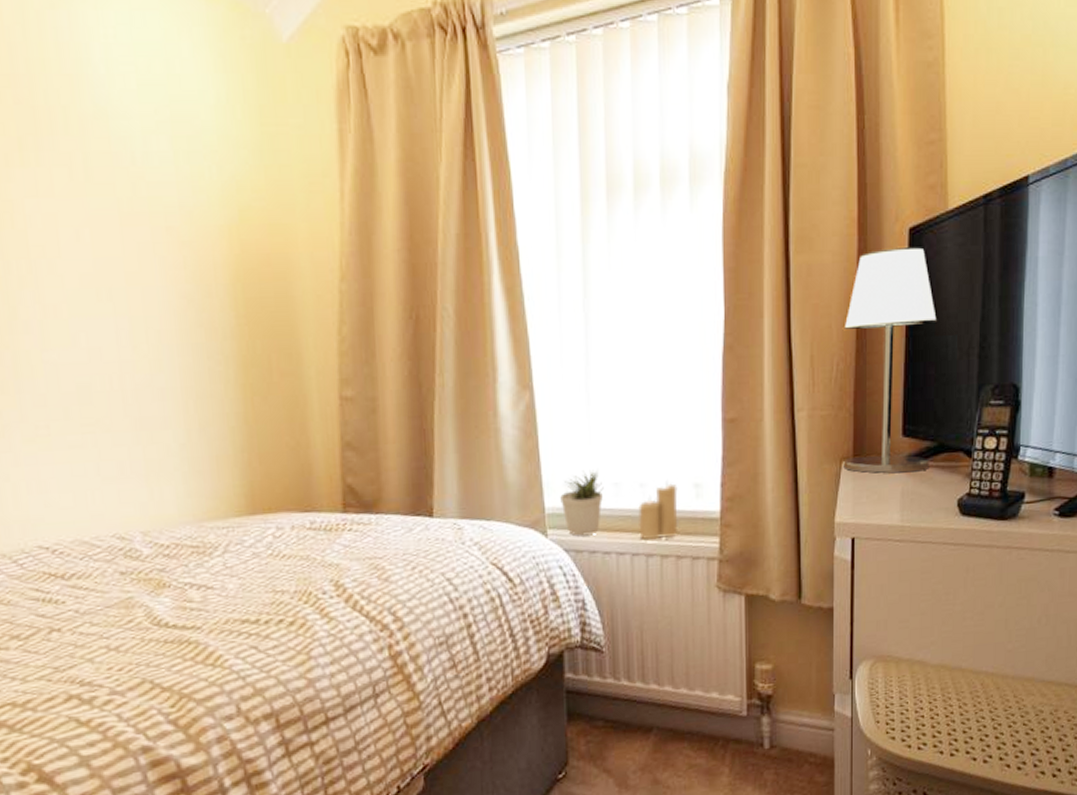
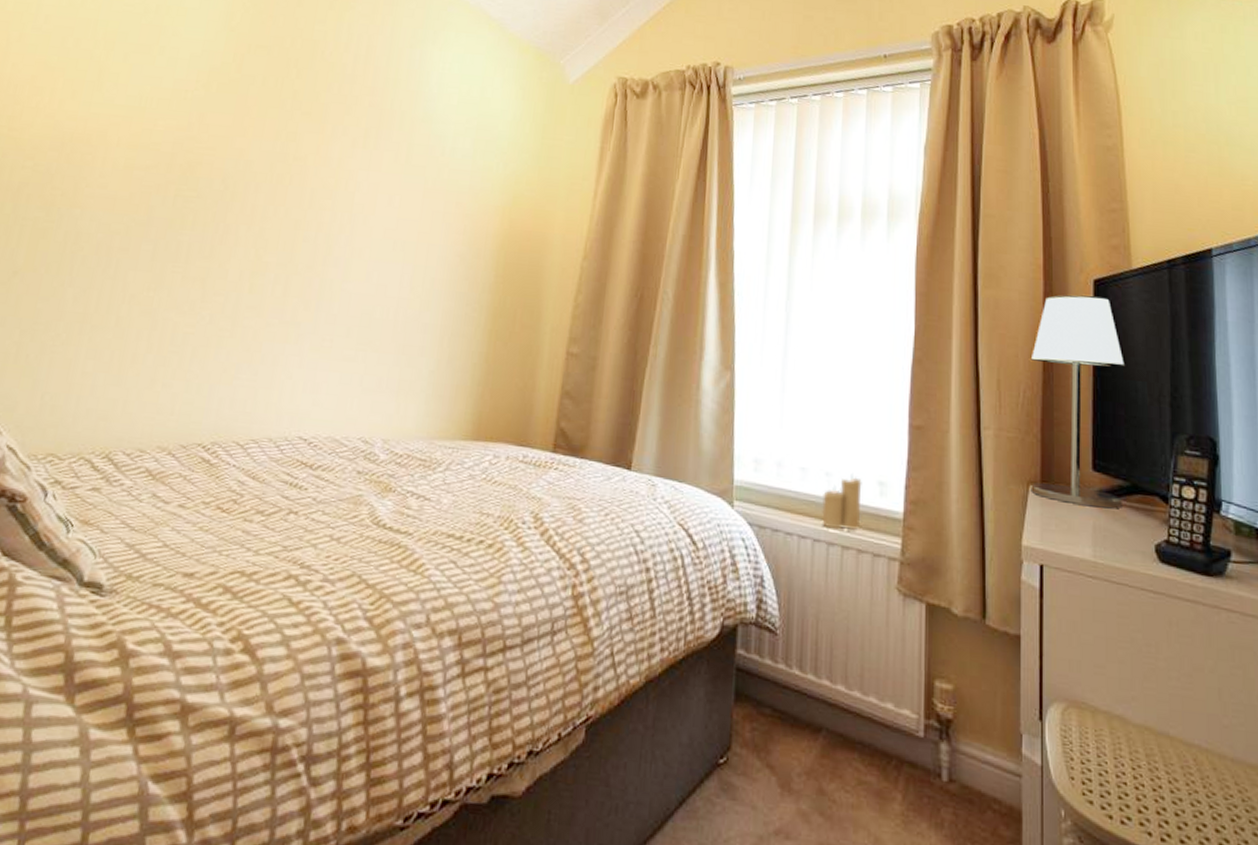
potted plant: present [560,469,604,537] -> none [749,450,791,514]

